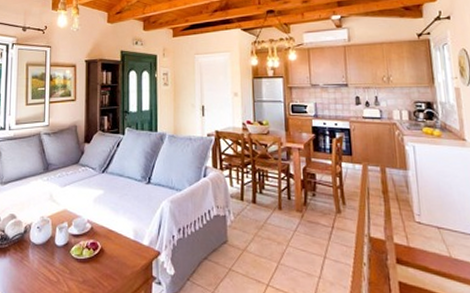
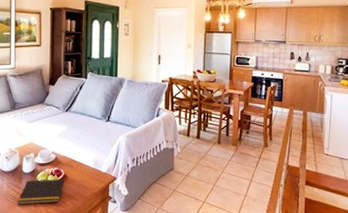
notepad: none [48,253,101,285] -> present [17,179,64,205]

